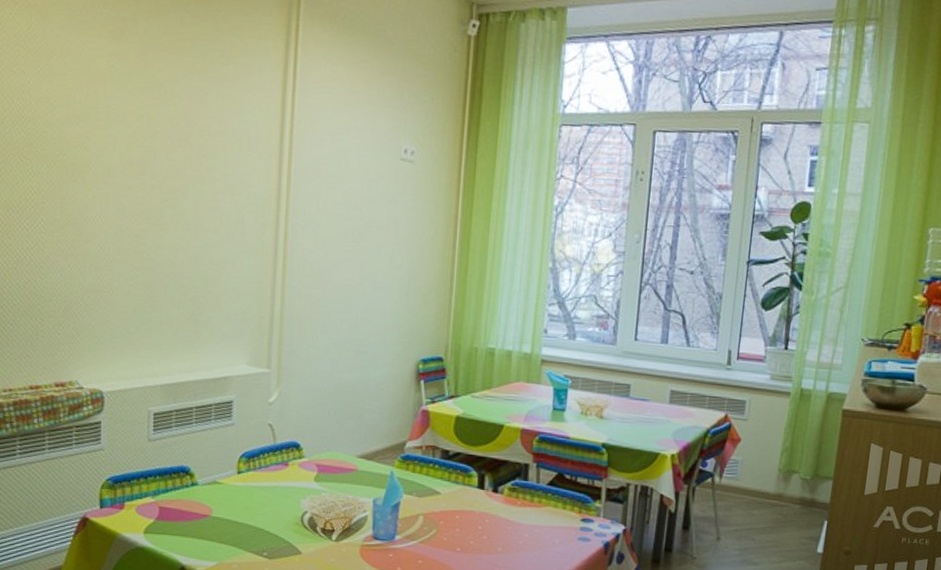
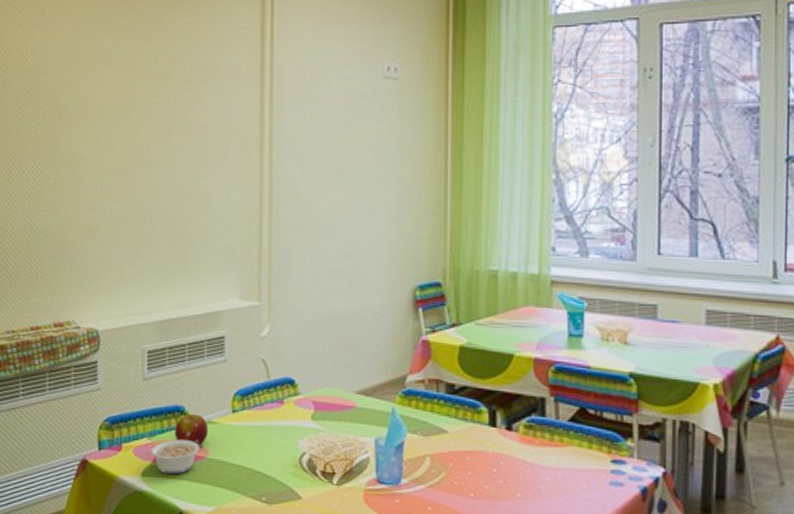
legume: none [148,498,204,532] -> present [145,439,200,475]
fruit: none [178,474,213,505] -> present [174,413,209,446]

